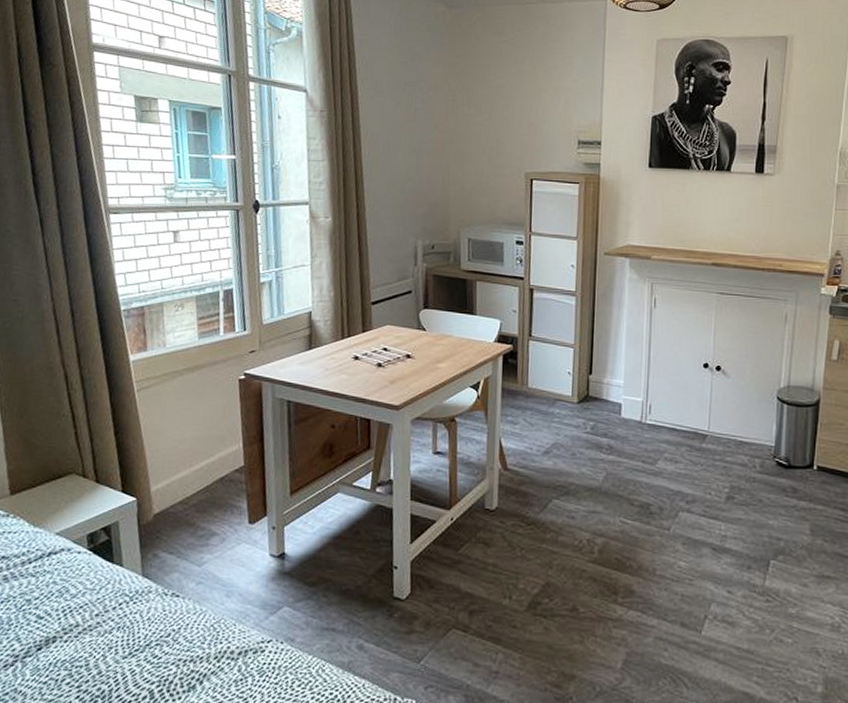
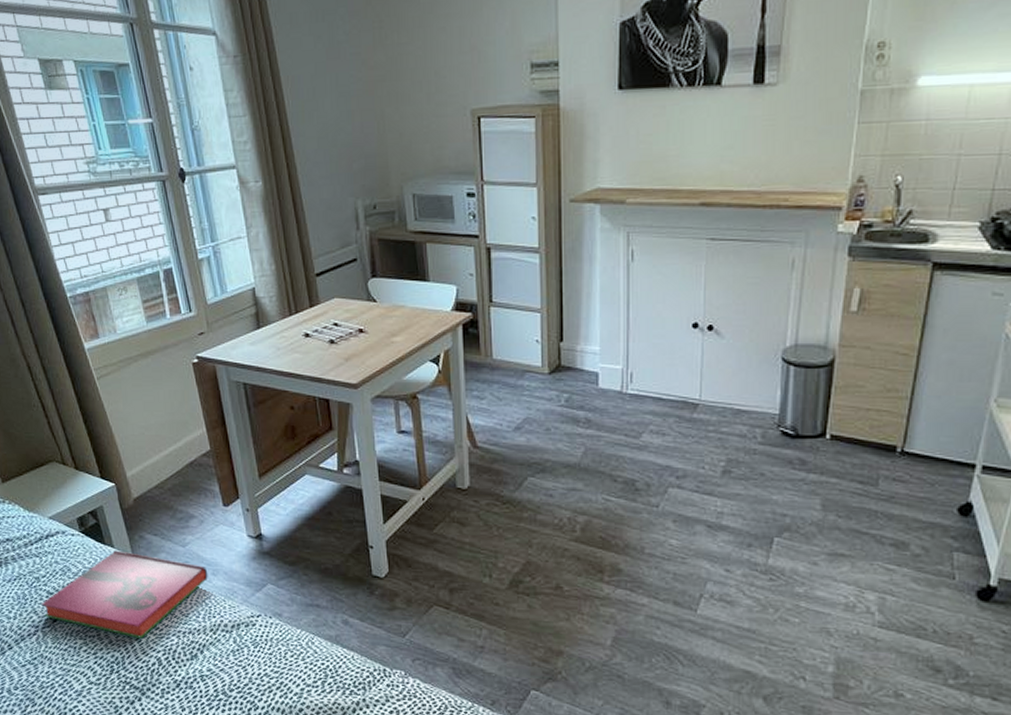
hardback book: none [27,569,222,668] -> present [41,550,208,639]

